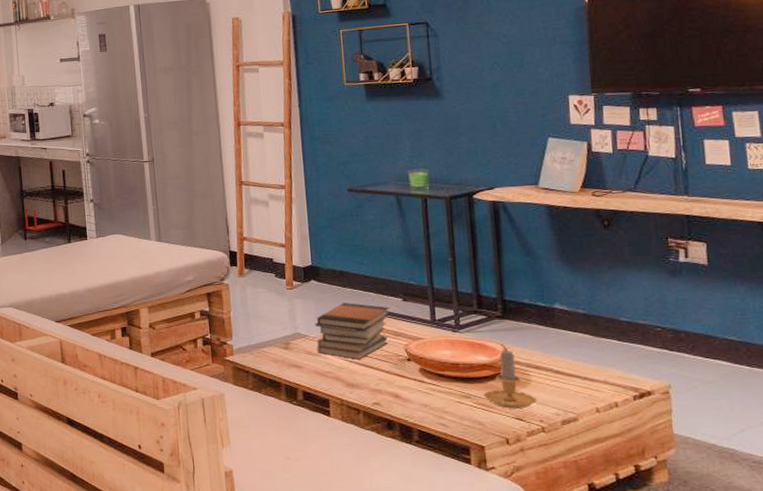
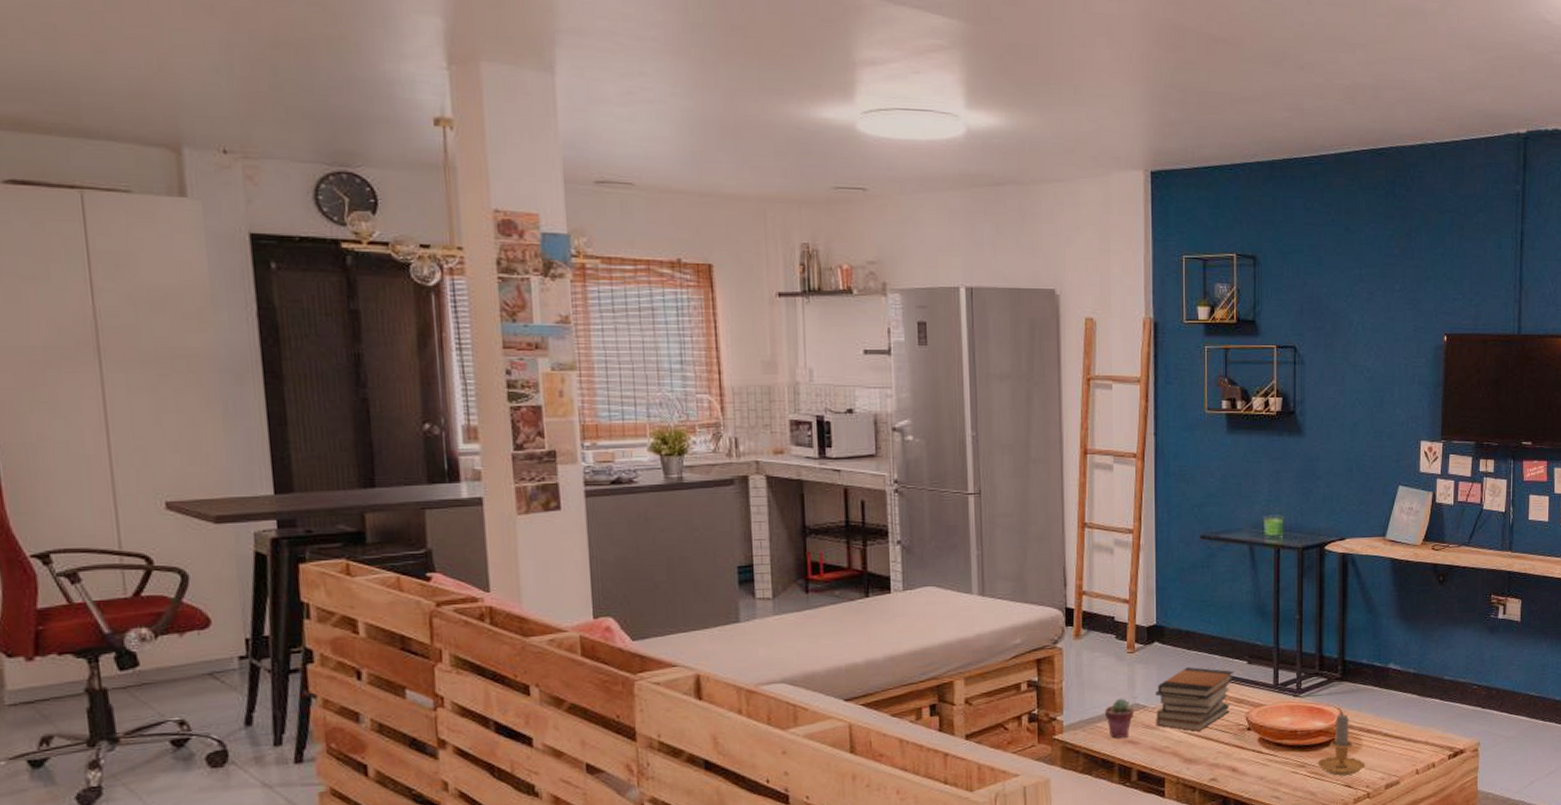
potted succulent: none [270,328,297,362] -> present [1105,698,1135,738]

